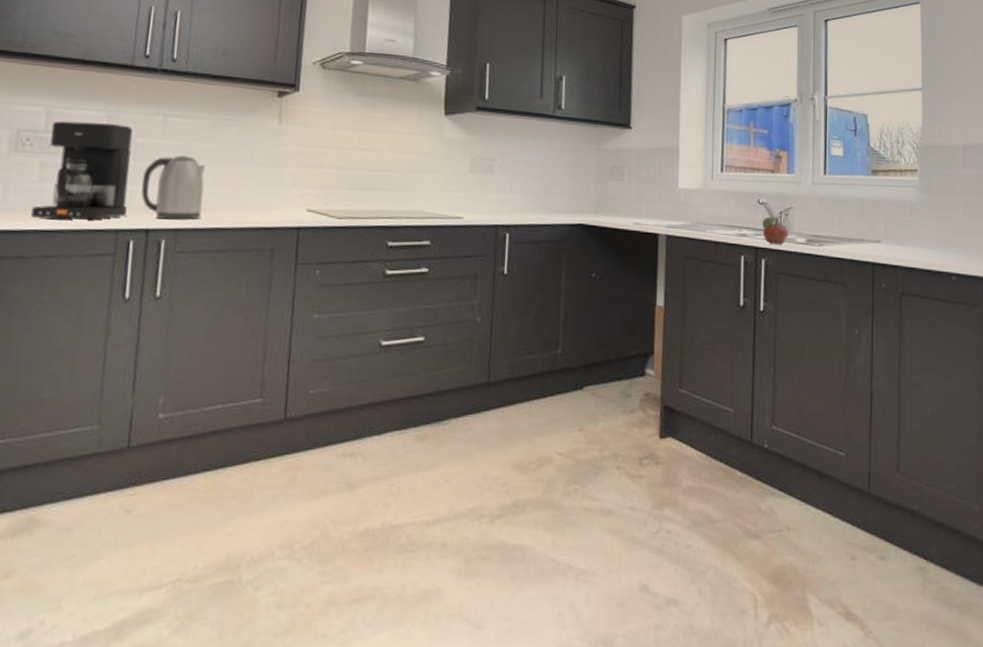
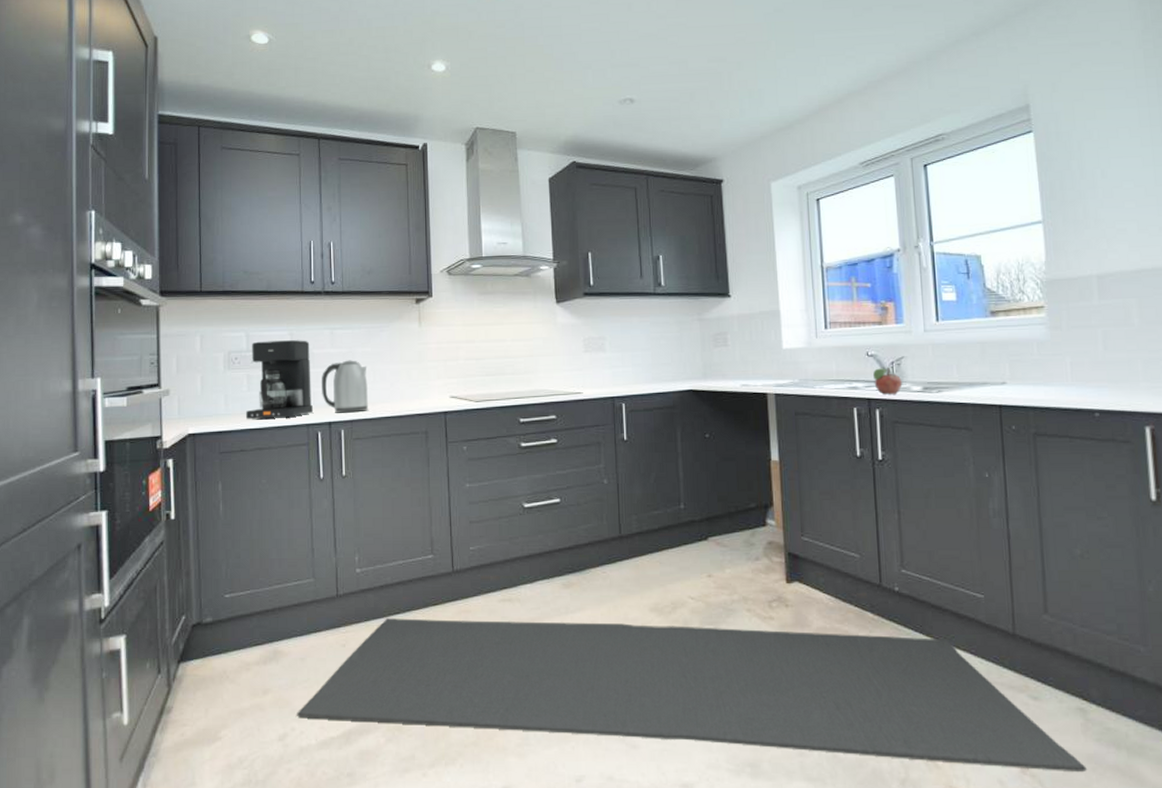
rug: none [50,476,923,634] -> present [297,618,1088,773]

